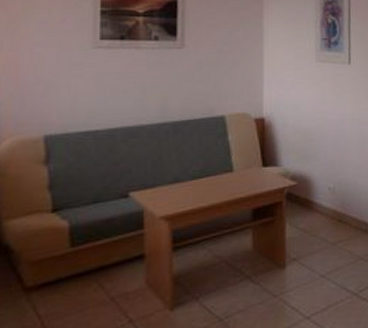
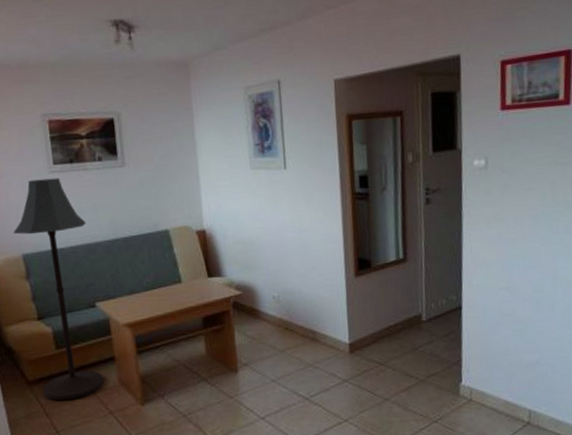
floor lamp: none [37,54,130,311] -> present [14,177,105,401]

